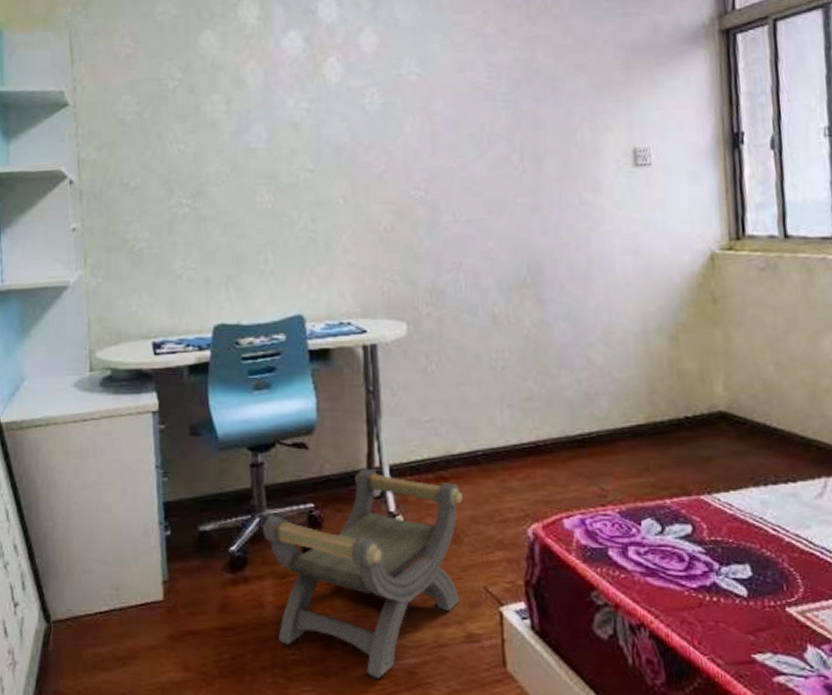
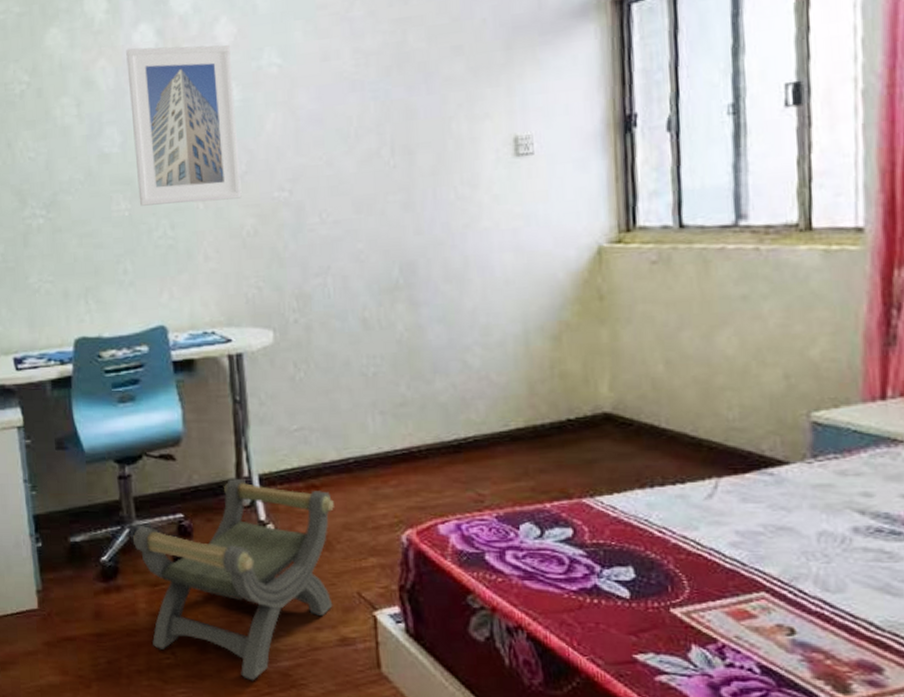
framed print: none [275,52,380,199] -> present [126,45,242,206]

